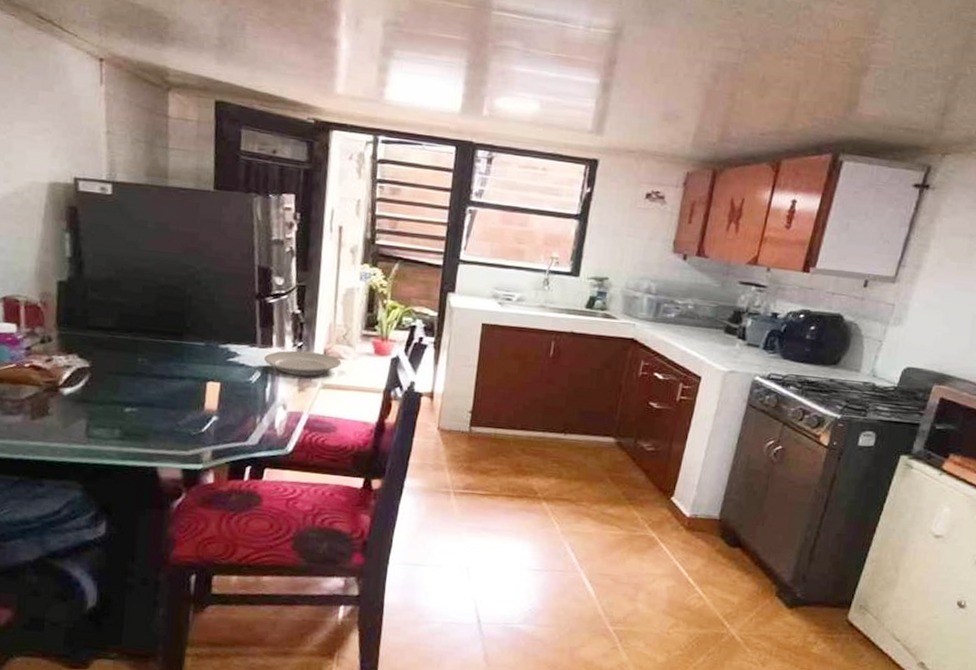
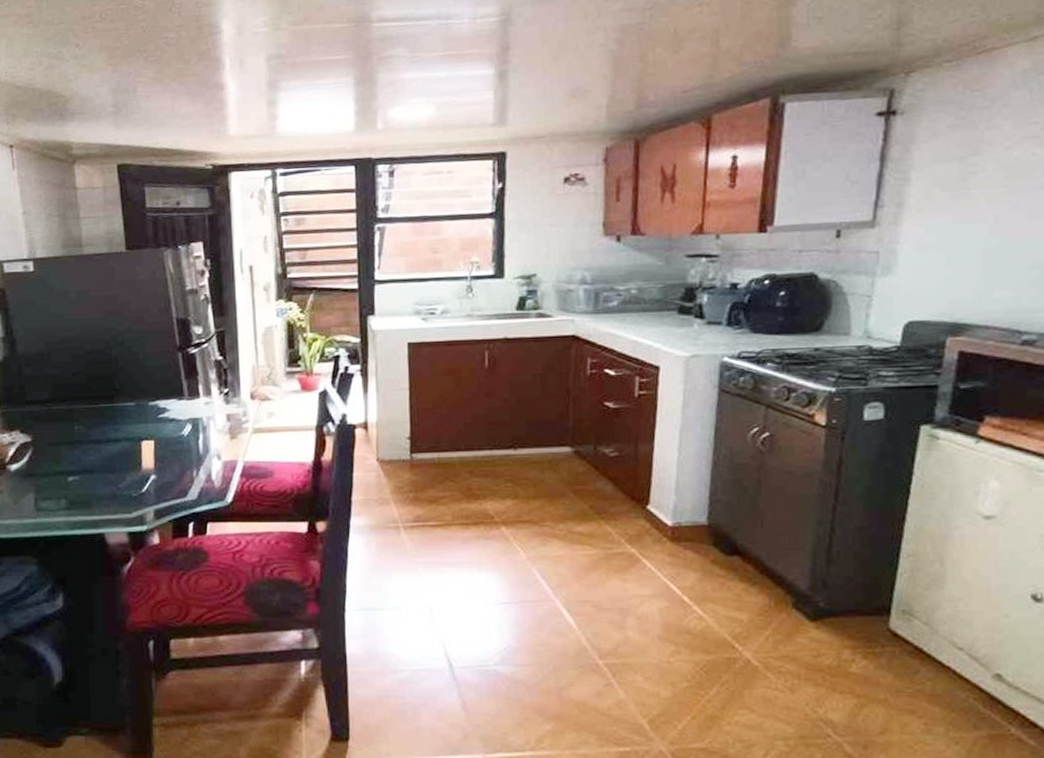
plate: present [264,350,342,377] -> none [193,397,270,423]

